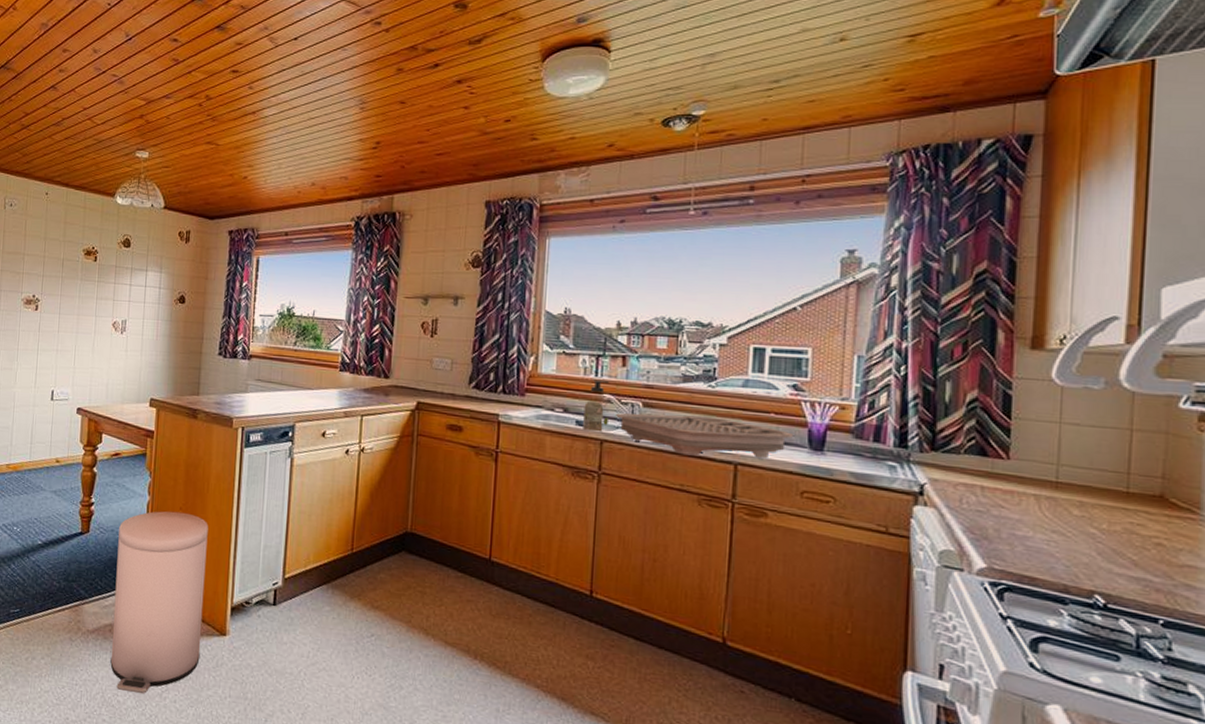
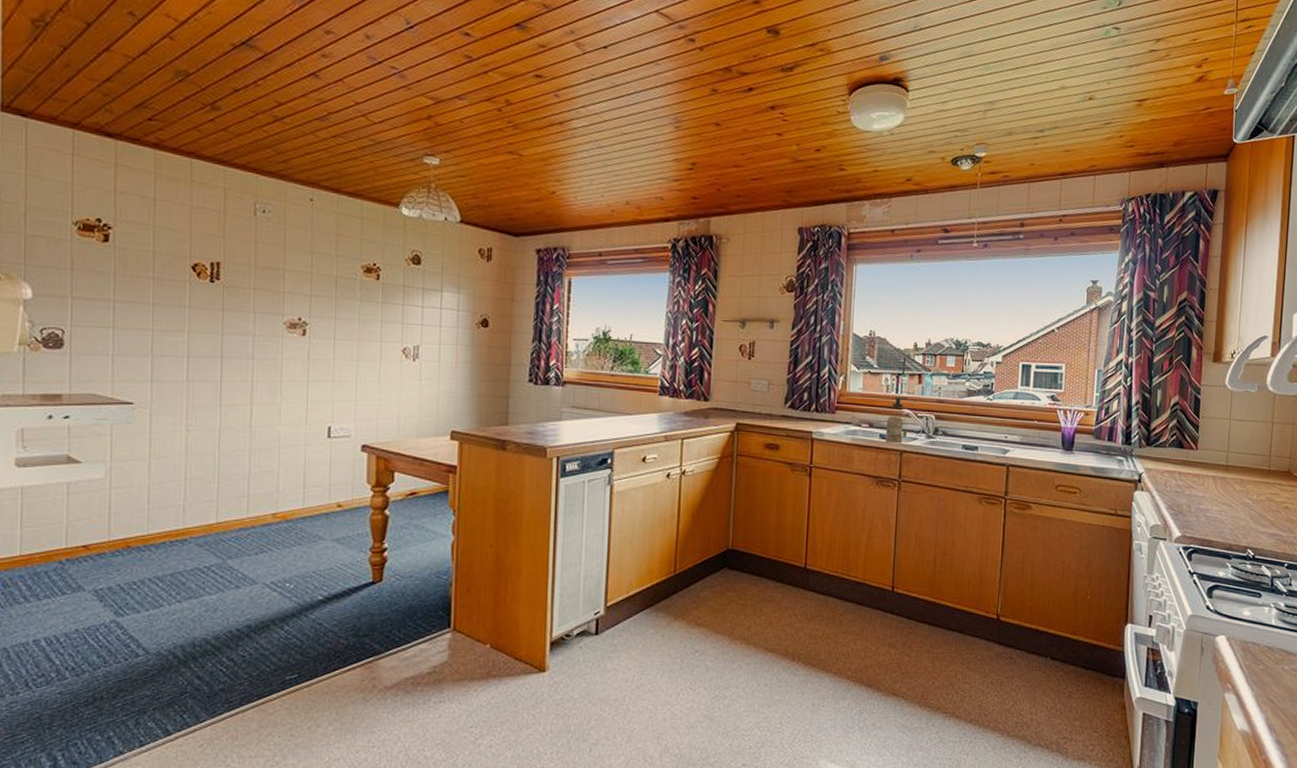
pedal bin: present [110,511,208,693] -> none [414,549,523,744]
dish rack: present [616,413,795,459] -> none [913,425,1052,461]

